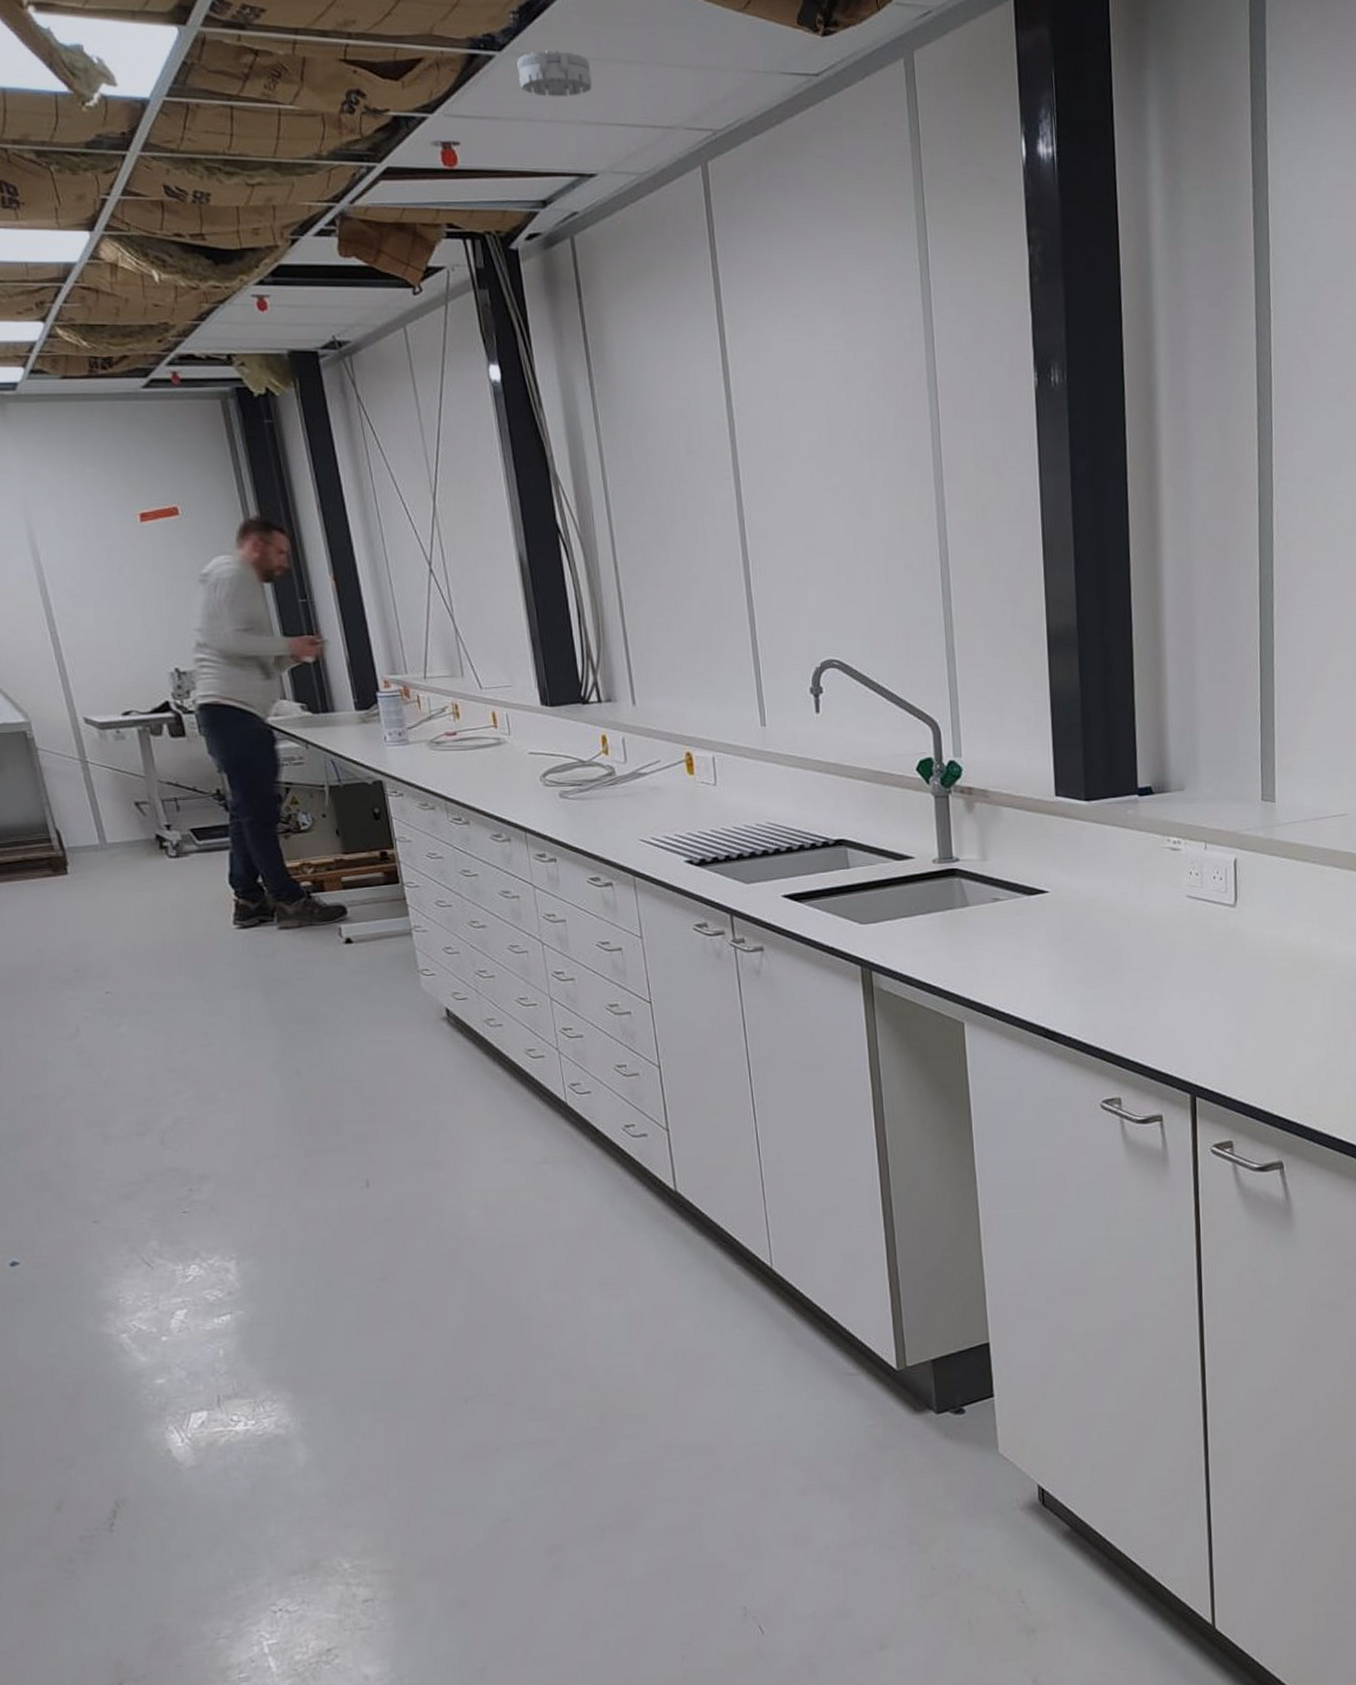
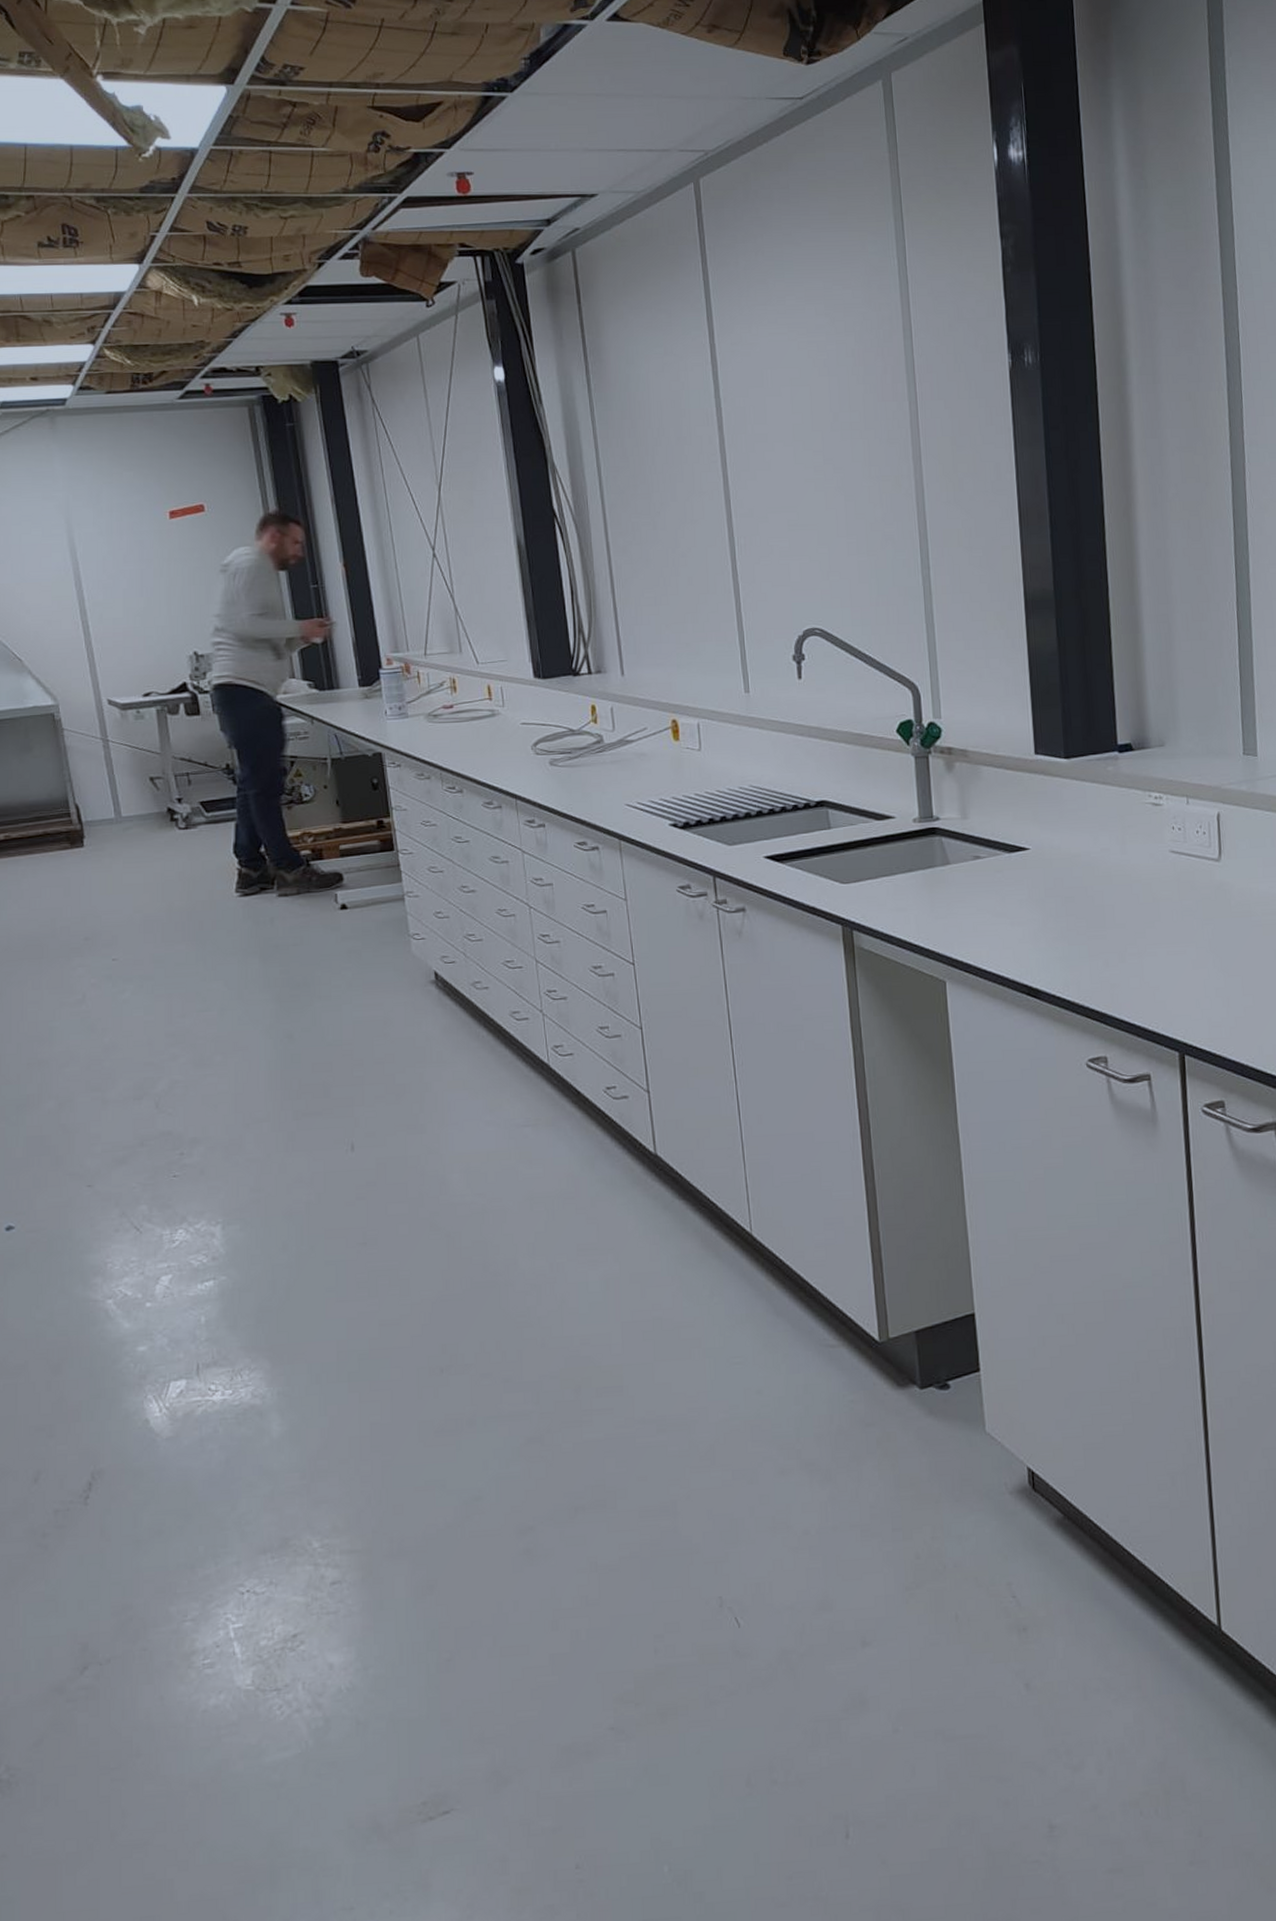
smoke detector: present [517,49,592,97] -> none [527,88,595,129]

